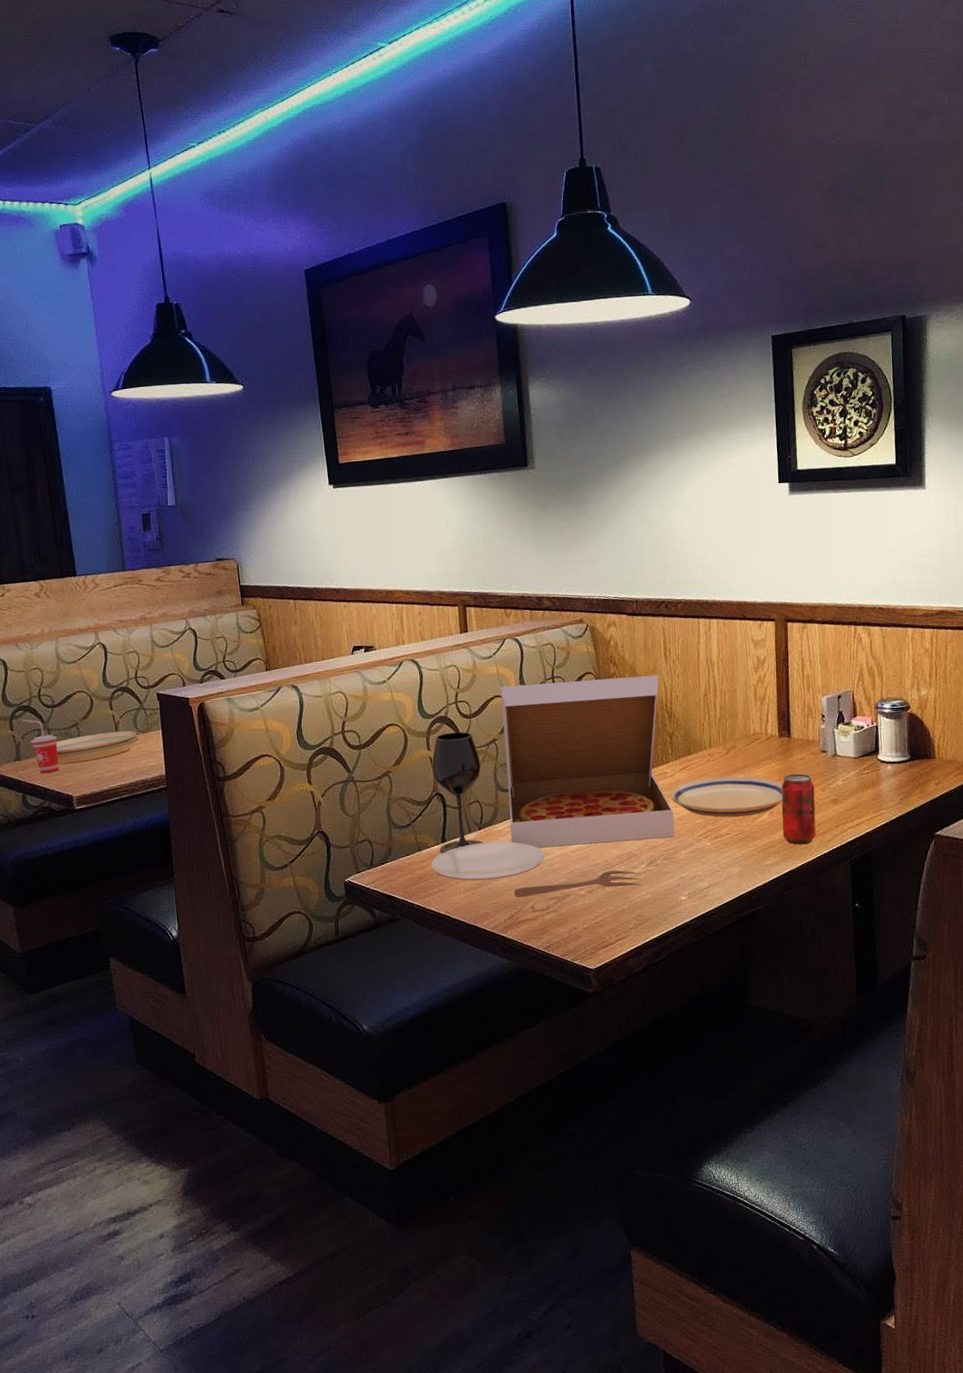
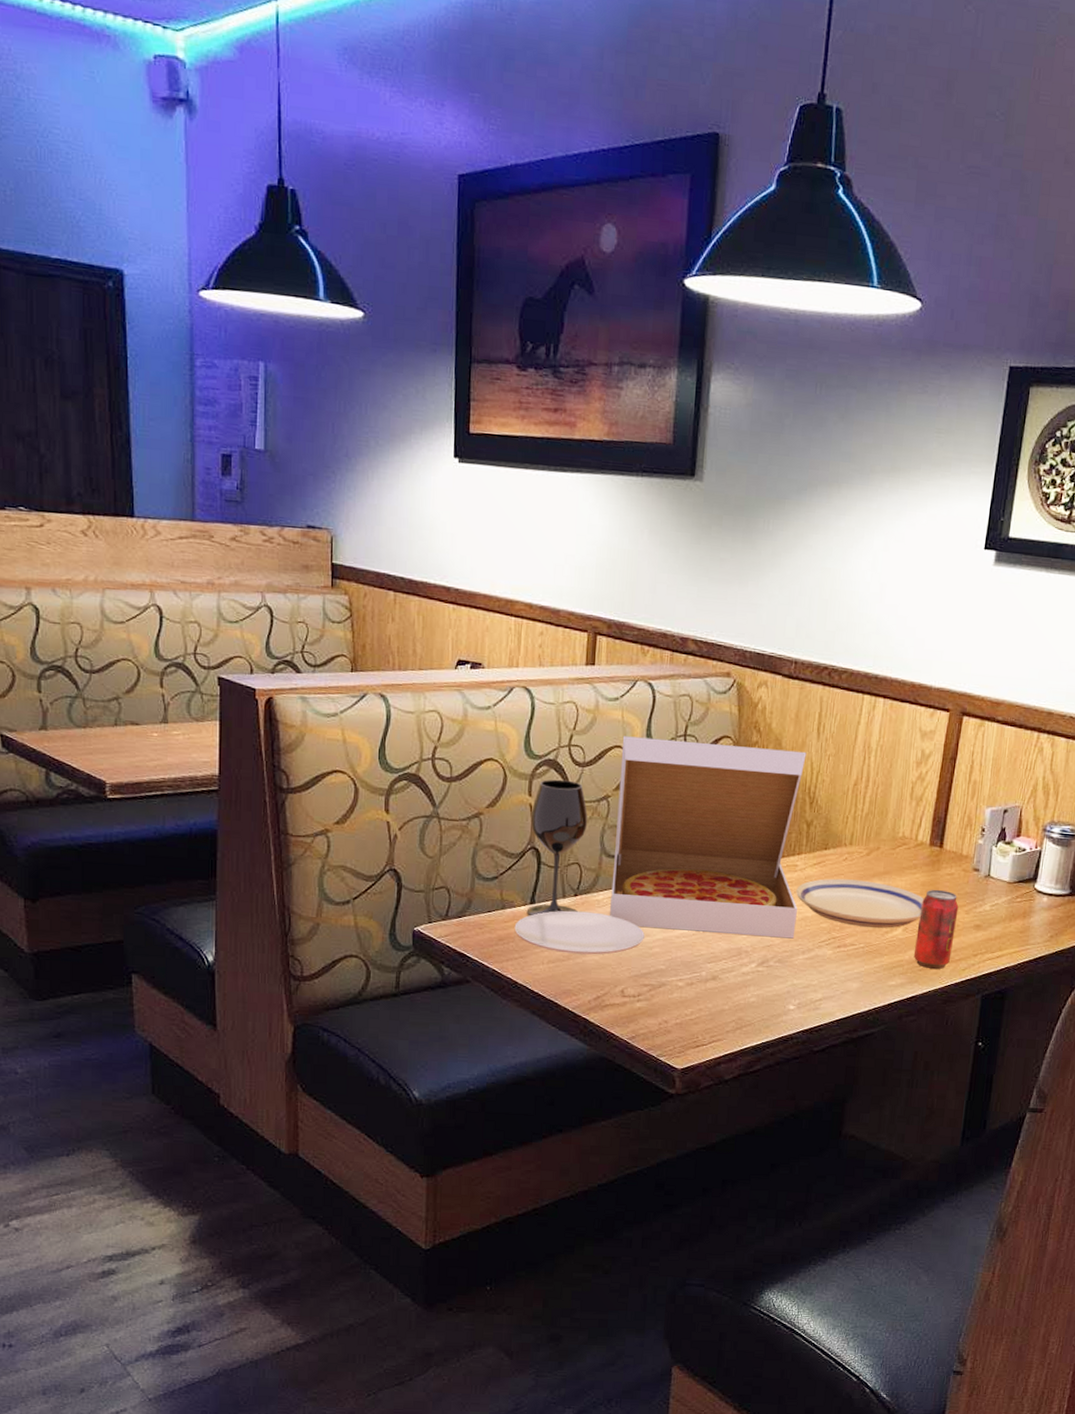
beverage cup: present [22,719,59,774] -> none [52,681,94,751]
plate: present [56,730,139,765] -> none [91,712,191,745]
fork: present [514,870,642,898] -> none [604,964,749,985]

